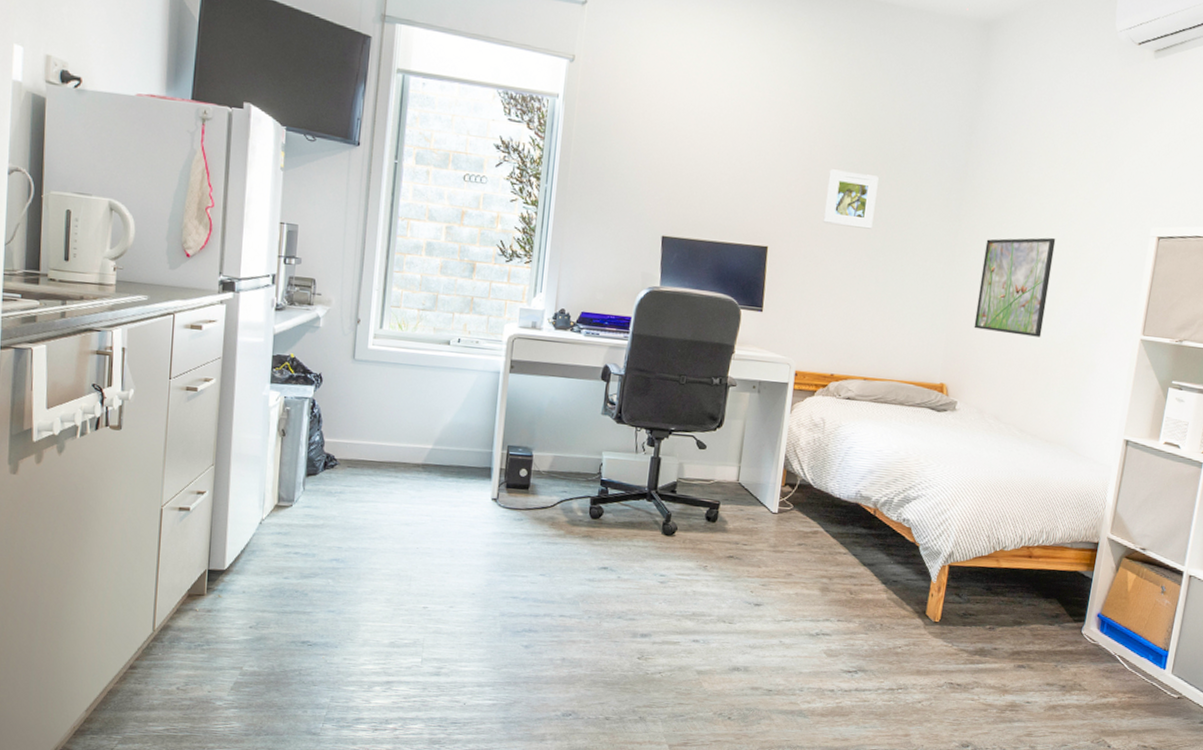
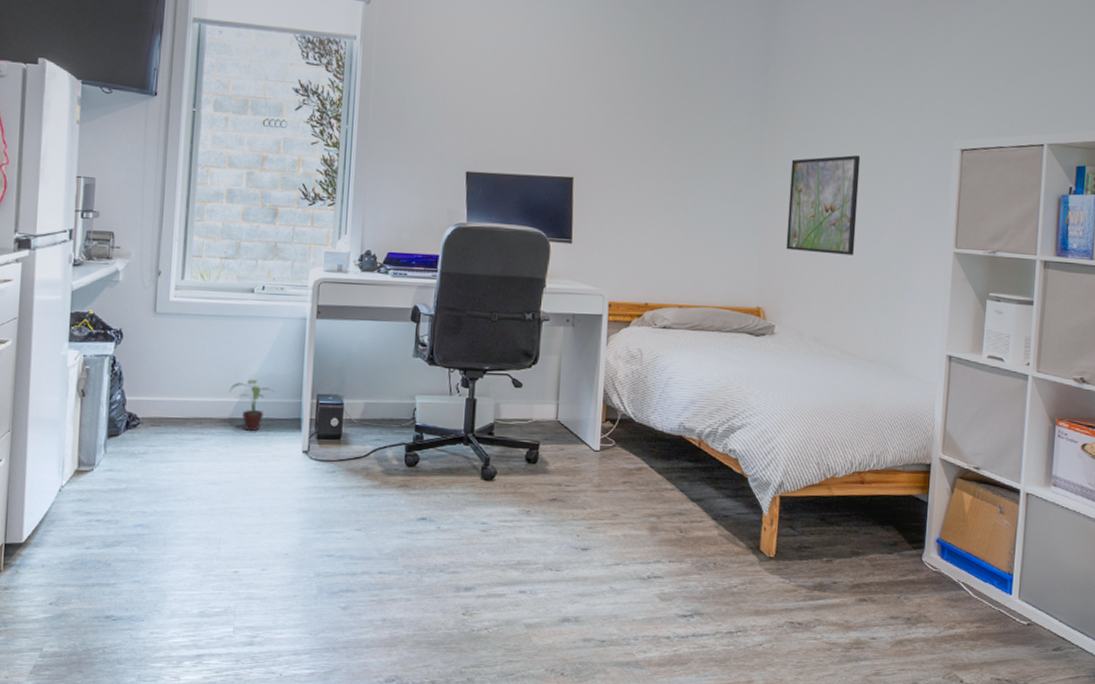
potted plant: none [422,428,466,477] -> present [228,380,273,431]
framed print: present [823,169,879,229] -> none [627,97,680,155]

